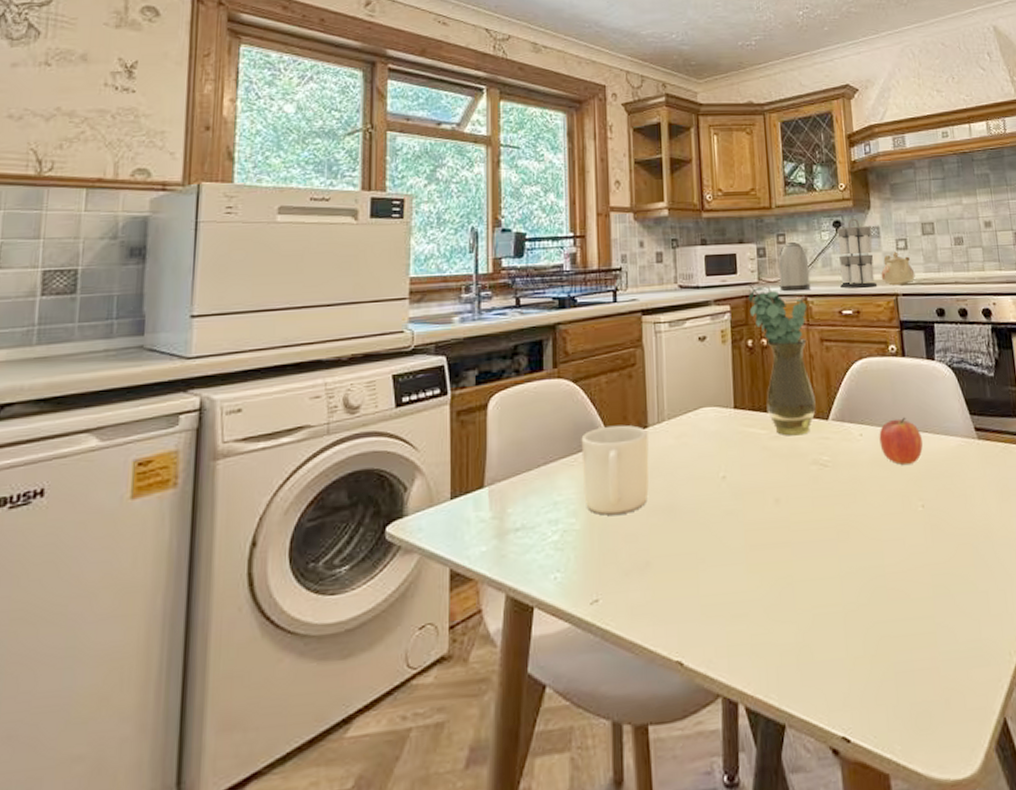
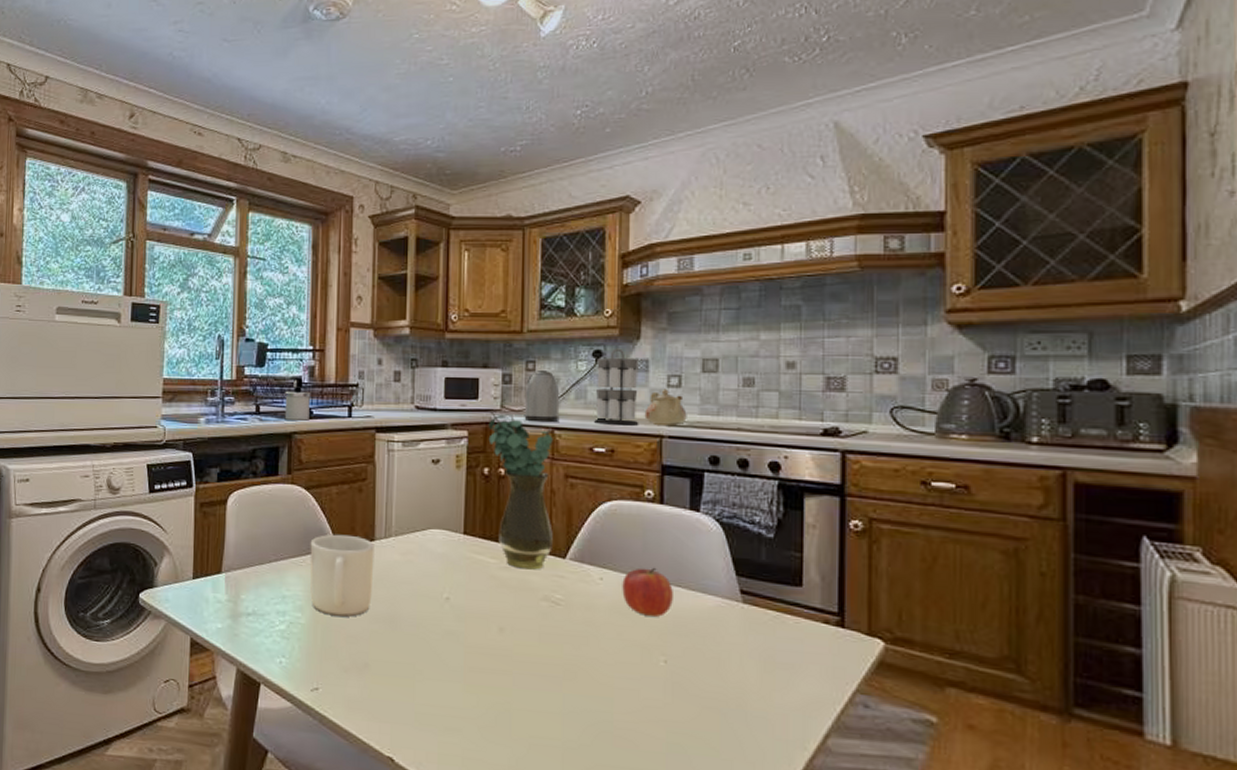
soap dispenser: none [546,266,574,311] -> present [284,378,311,421]

